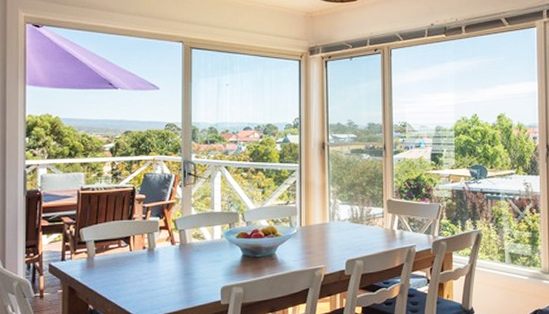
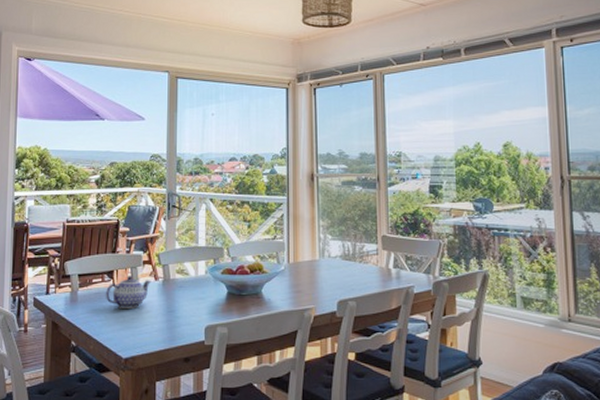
teapot: none [122,241,168,272] -> present [105,276,152,308]

